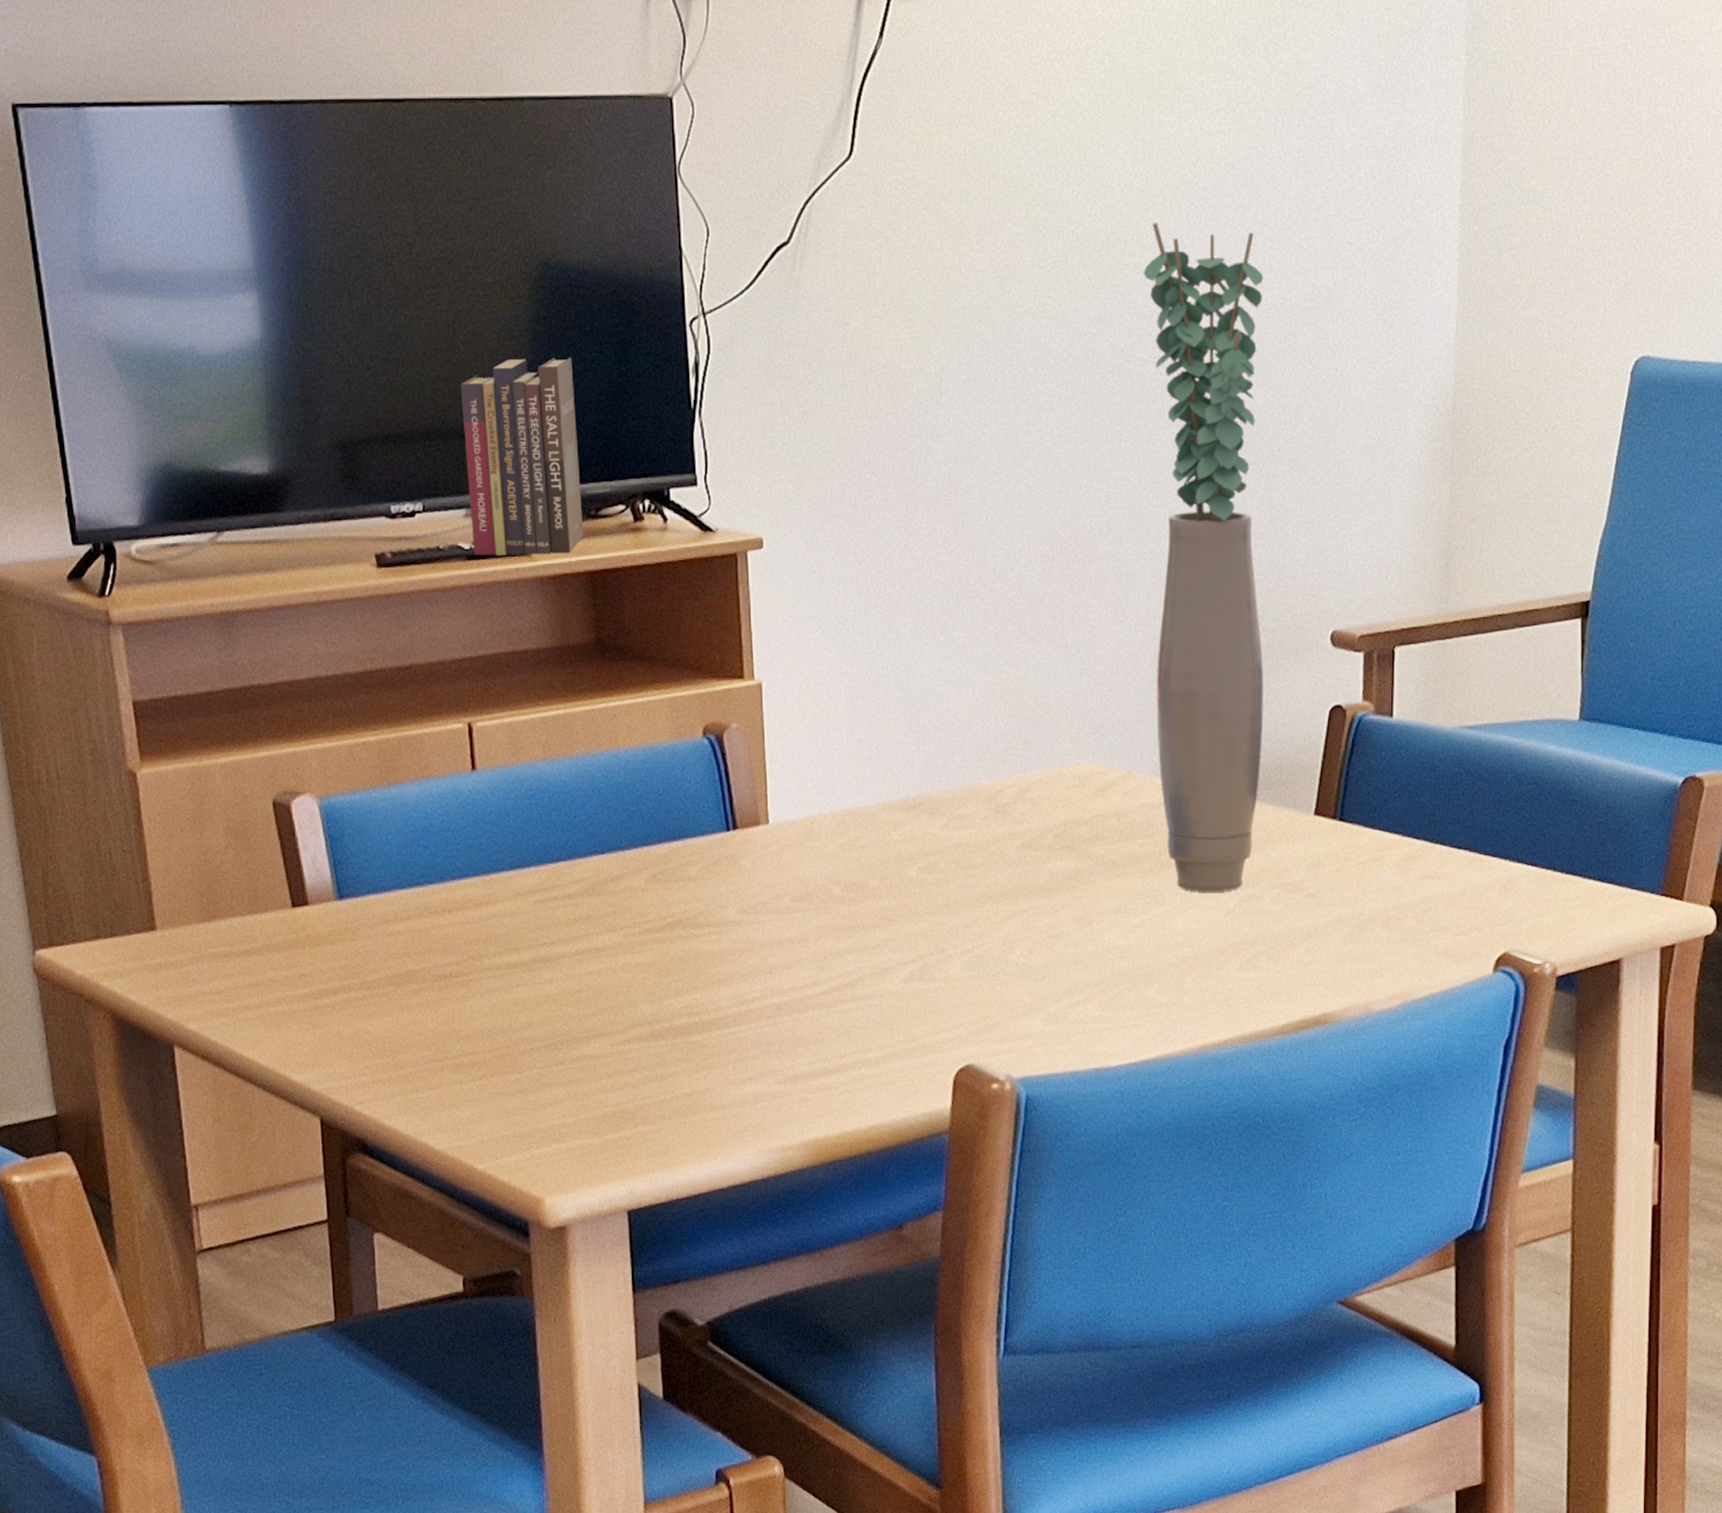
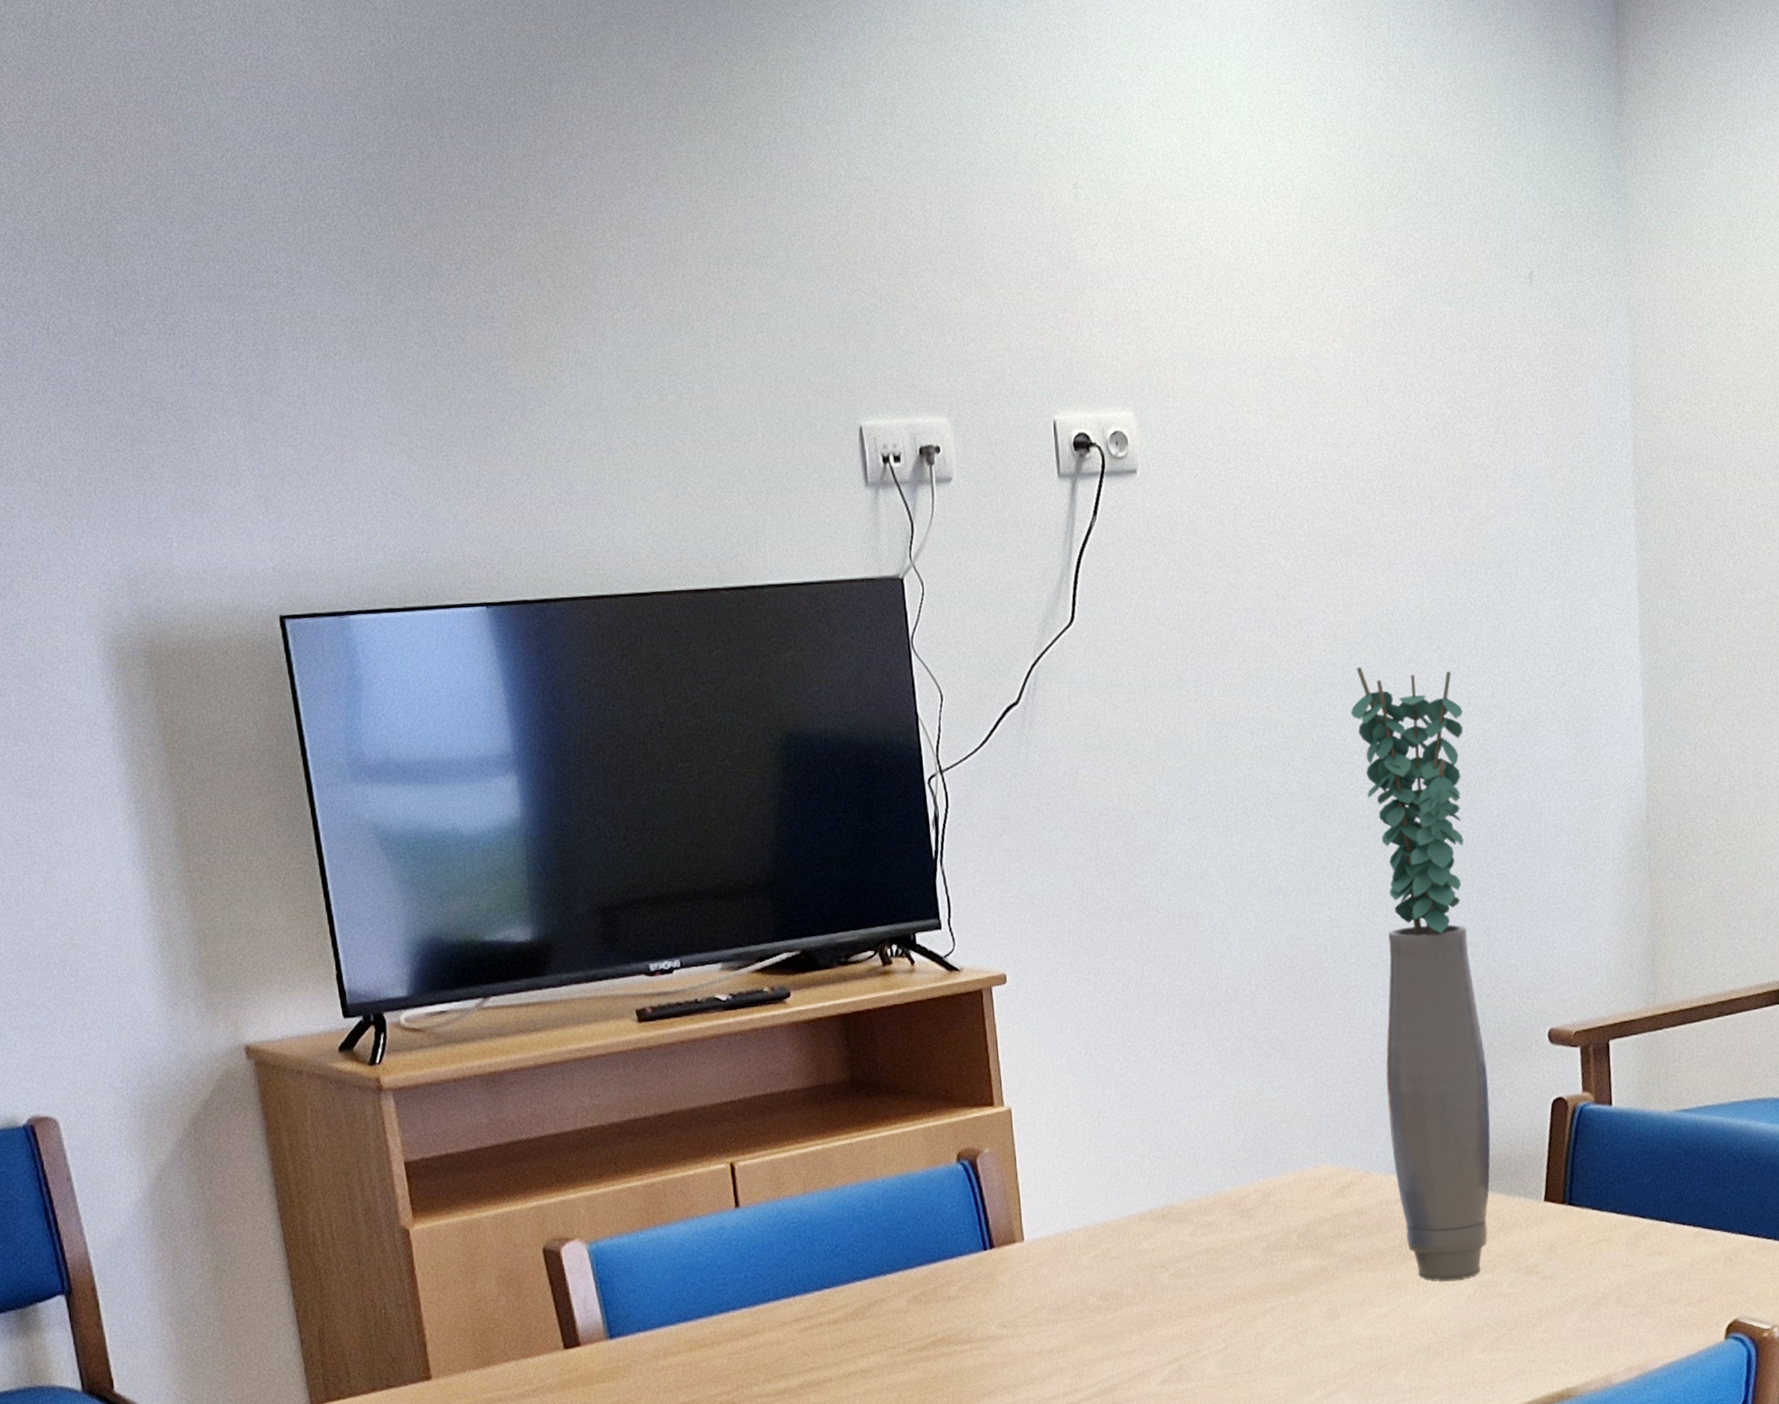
books: present [461,357,584,556] -> none [713,817,836,1006]

